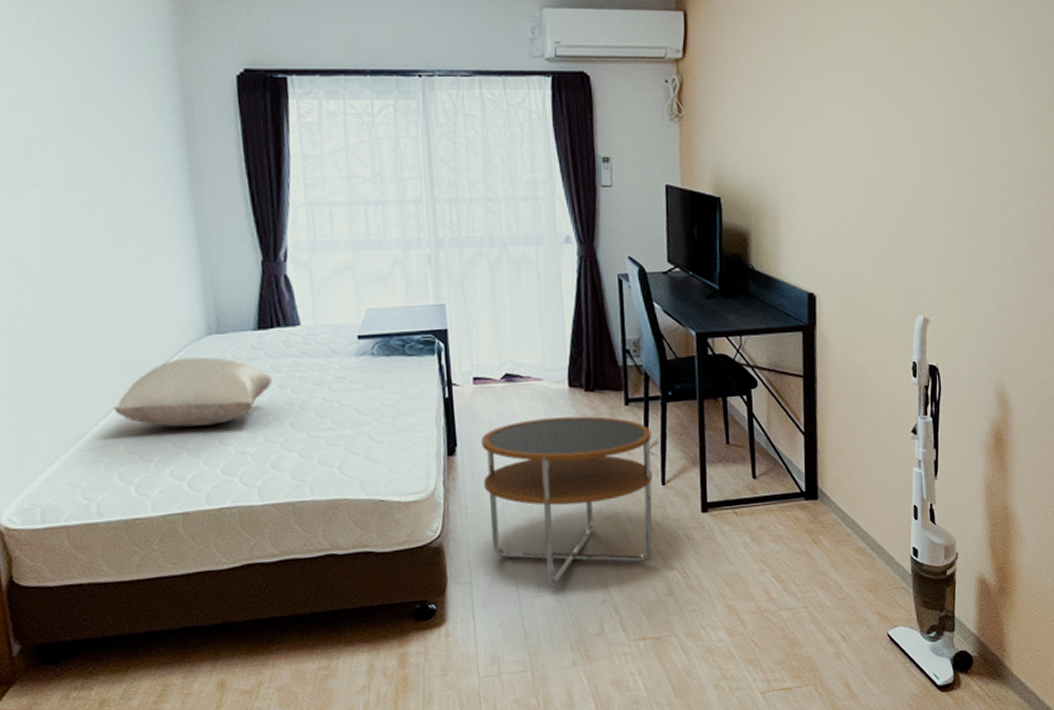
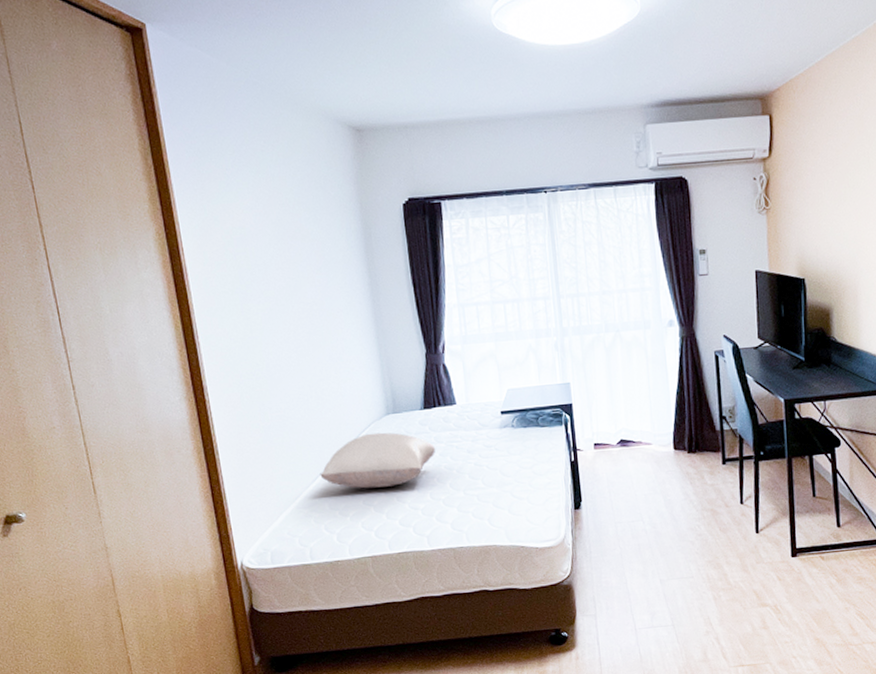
side table: present [481,416,653,586] -> none [602,474,749,619]

